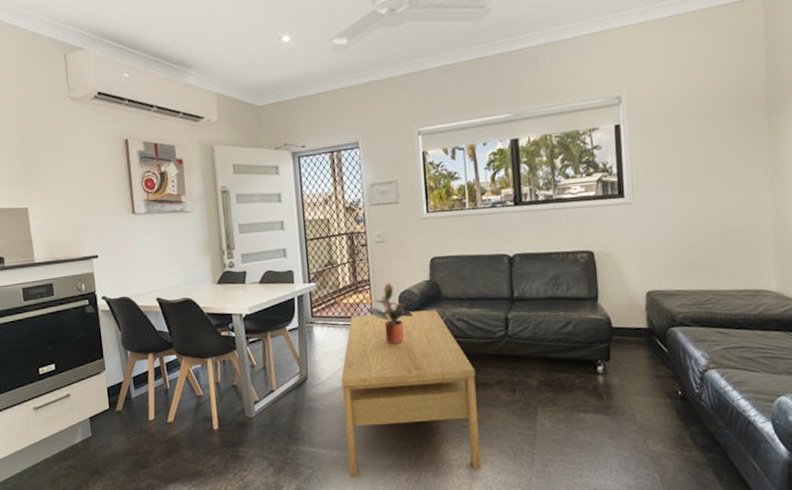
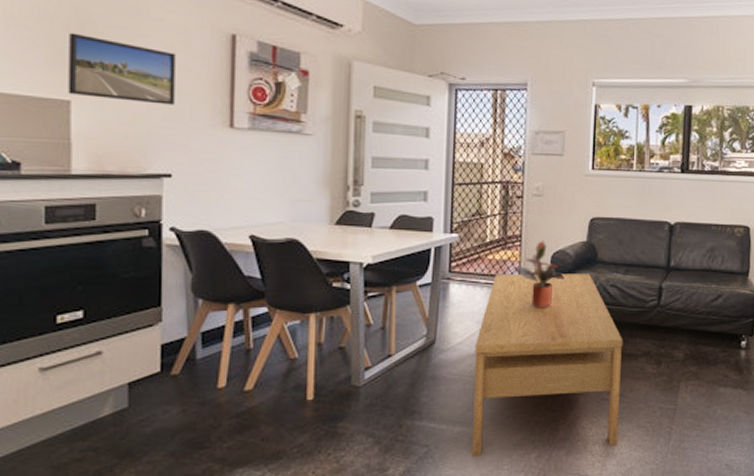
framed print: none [21,156,93,203] -> present [68,32,176,105]

